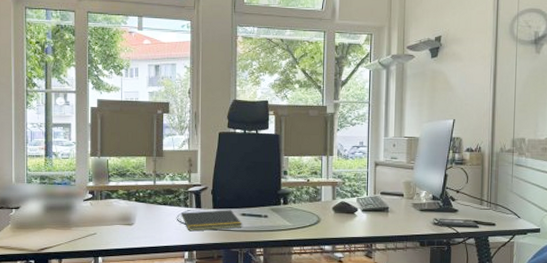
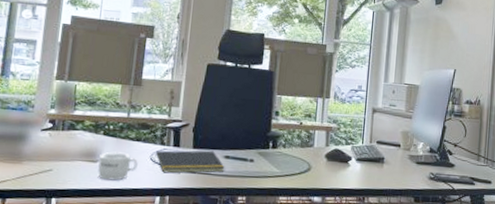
mug: none [134,215,167,240] -> present [98,152,138,181]

